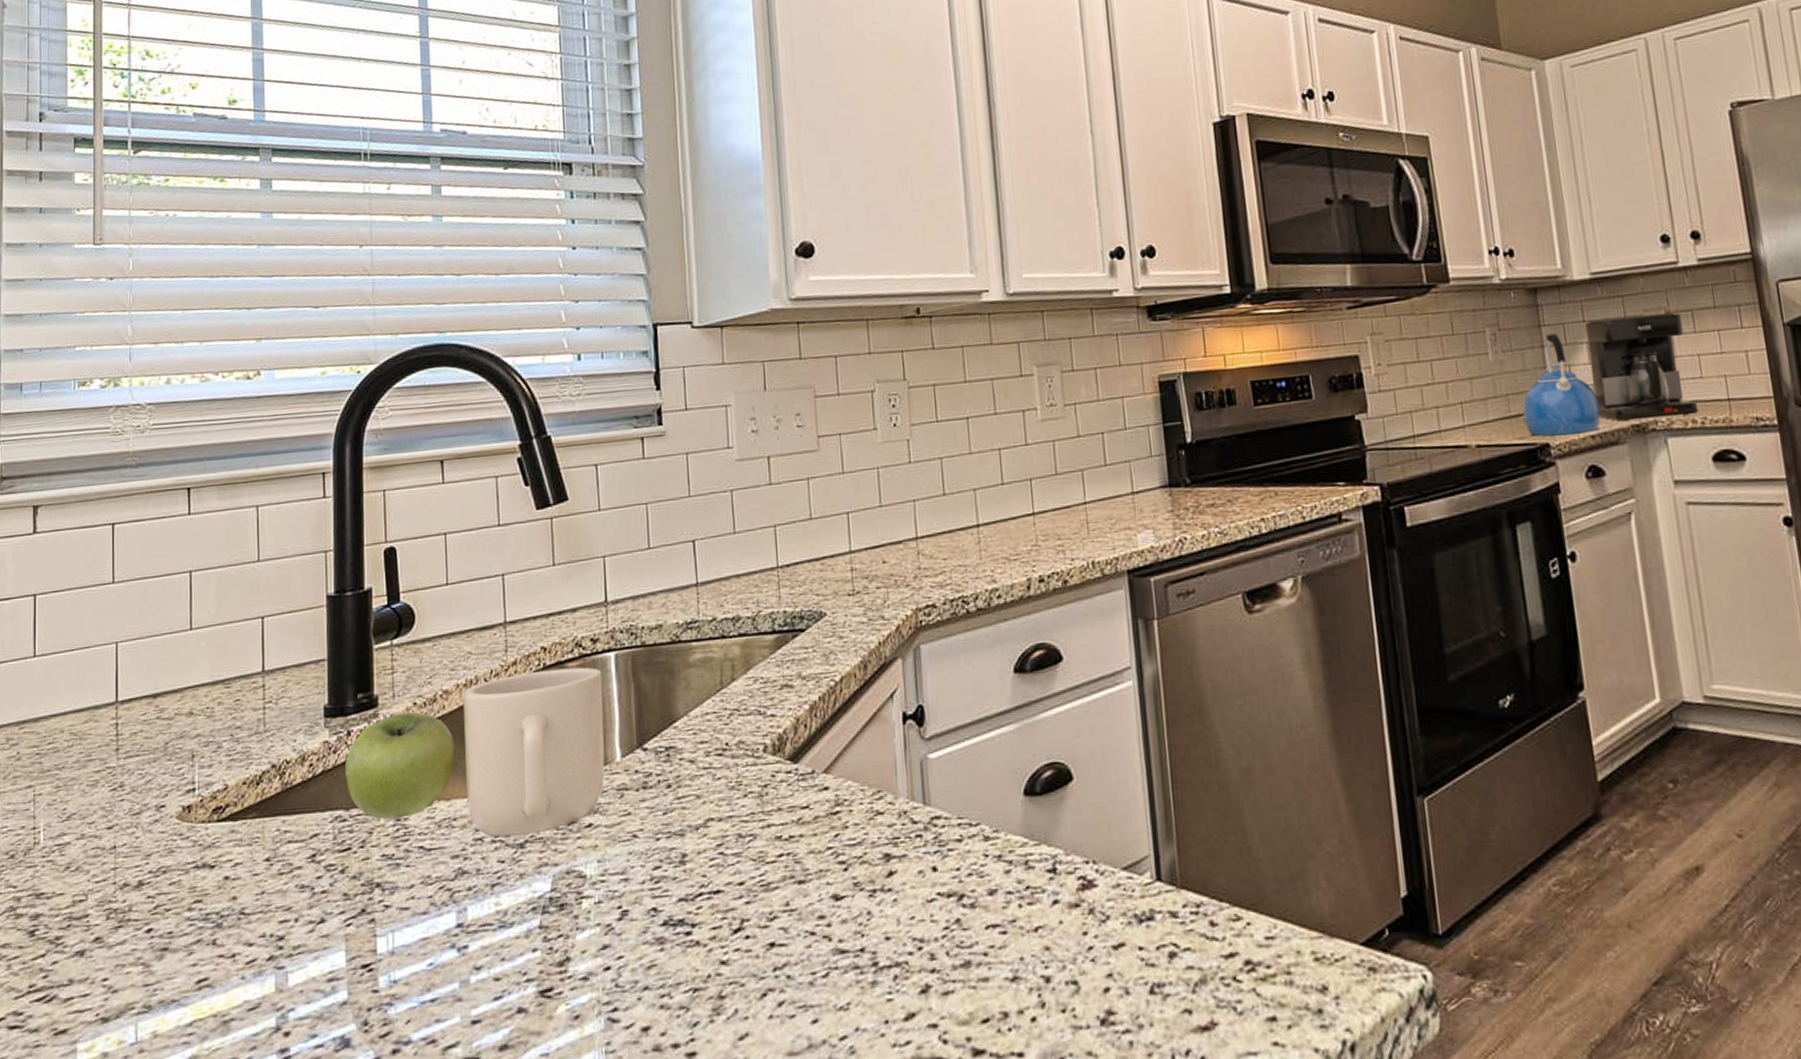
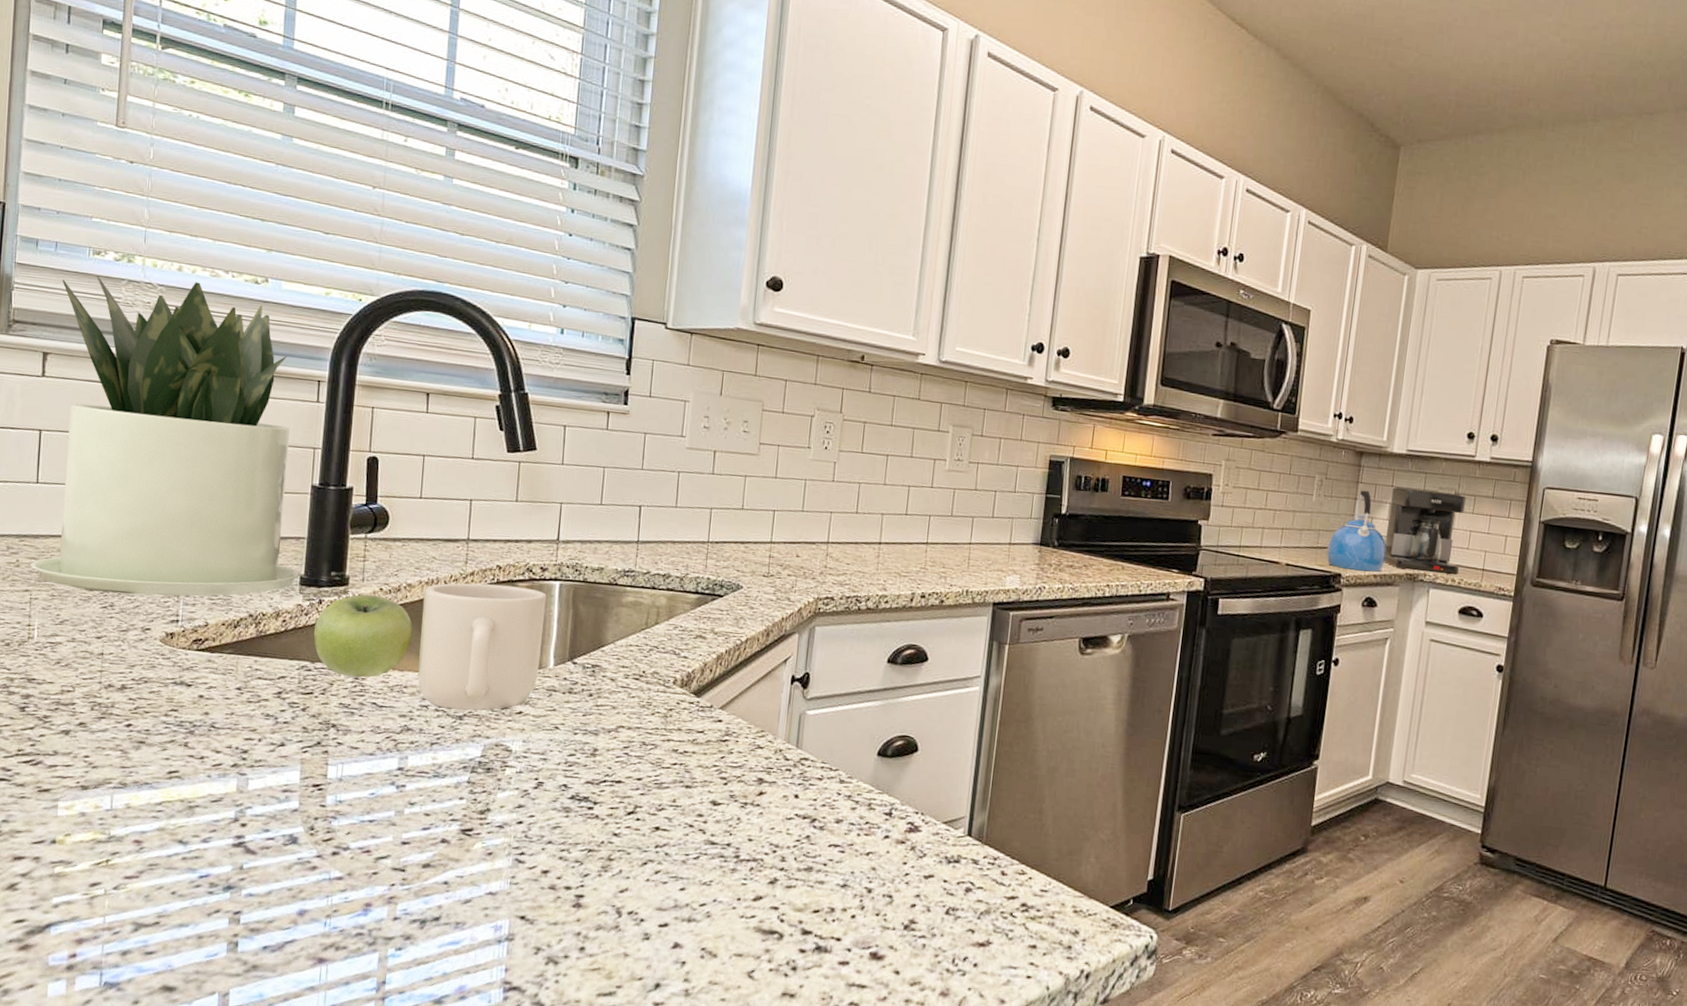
planter: none [31,391,324,773] -> present [29,275,301,597]

